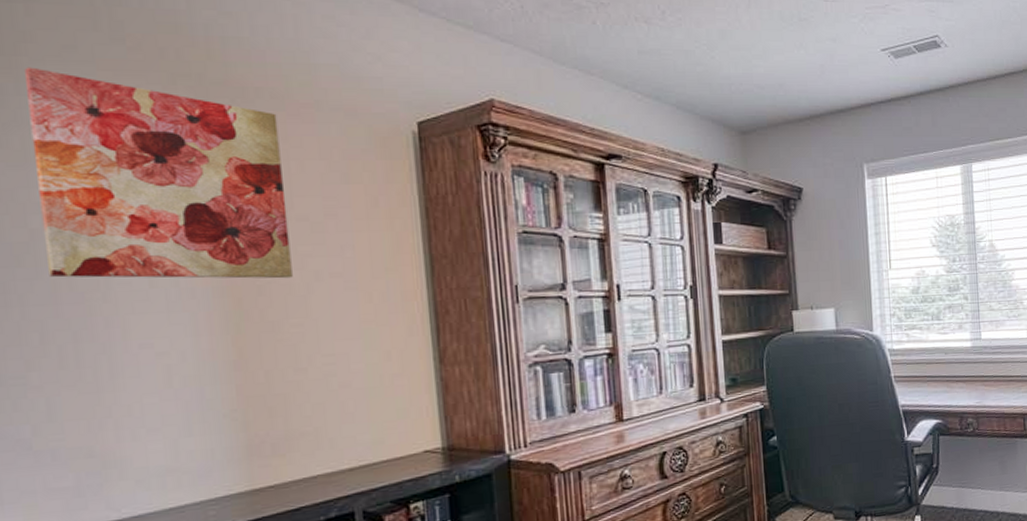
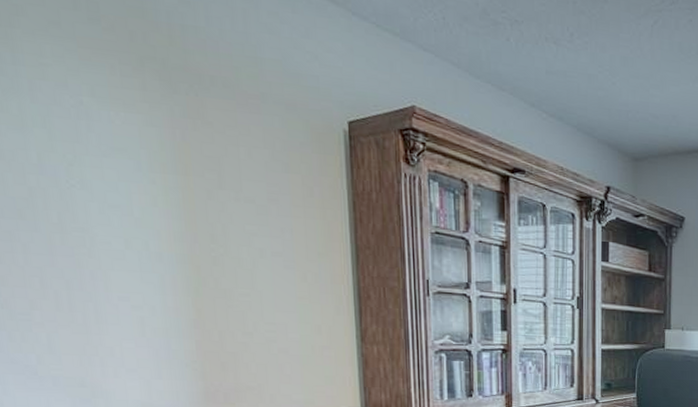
wall art: present [23,67,293,279] -> none [17,39,241,253]

